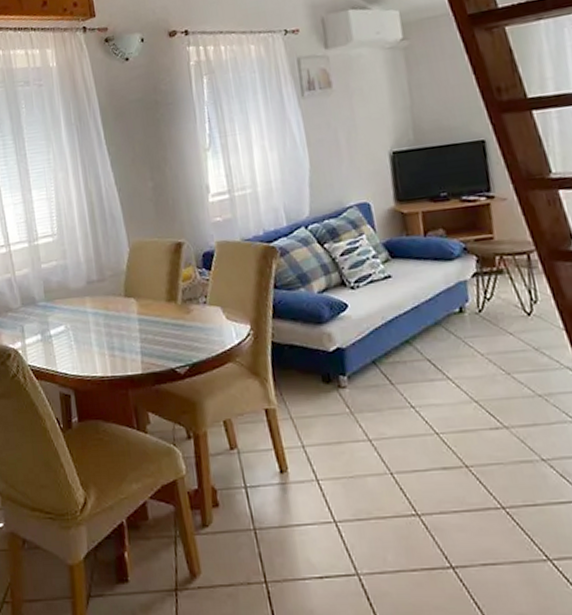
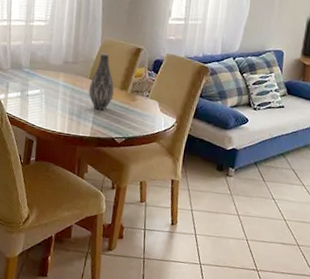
vase: none [126,258,161,336] -> present [88,52,115,110]

